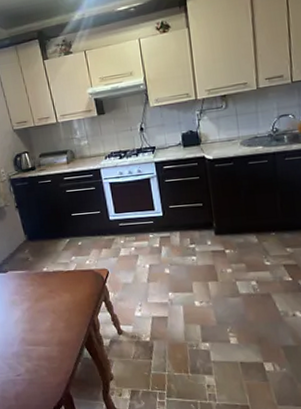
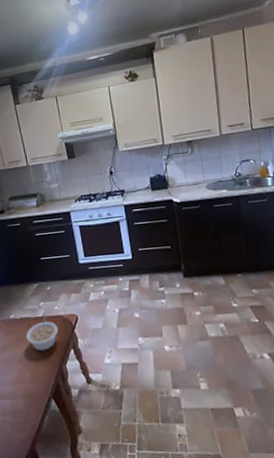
legume: none [58,270,90,303] -> present [26,316,59,352]

